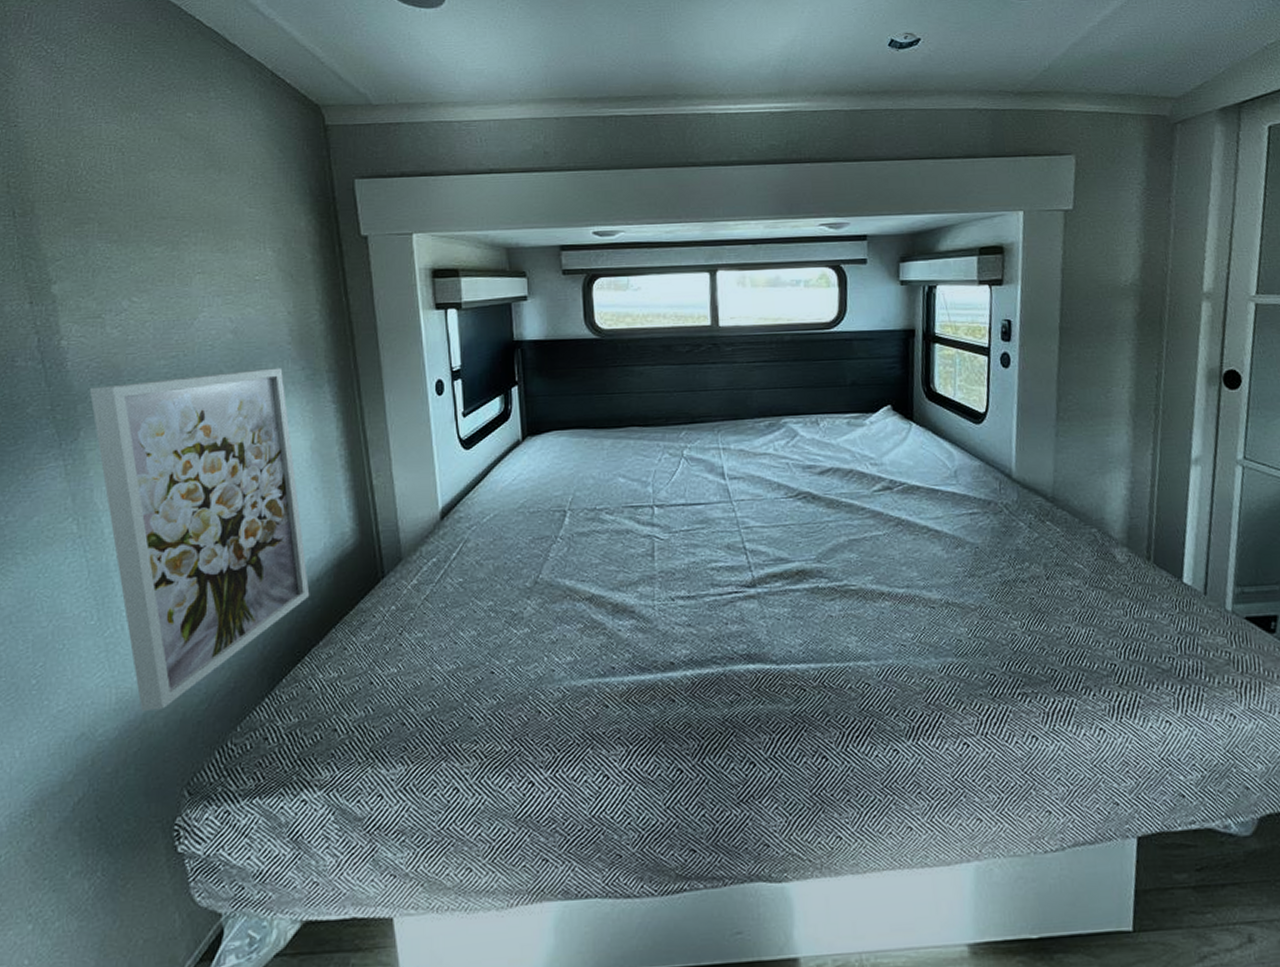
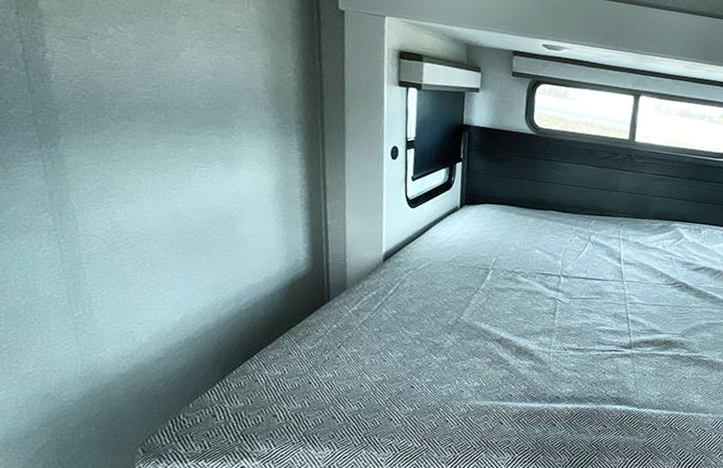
wall art: present [89,367,310,711] -> none [71,100,263,383]

